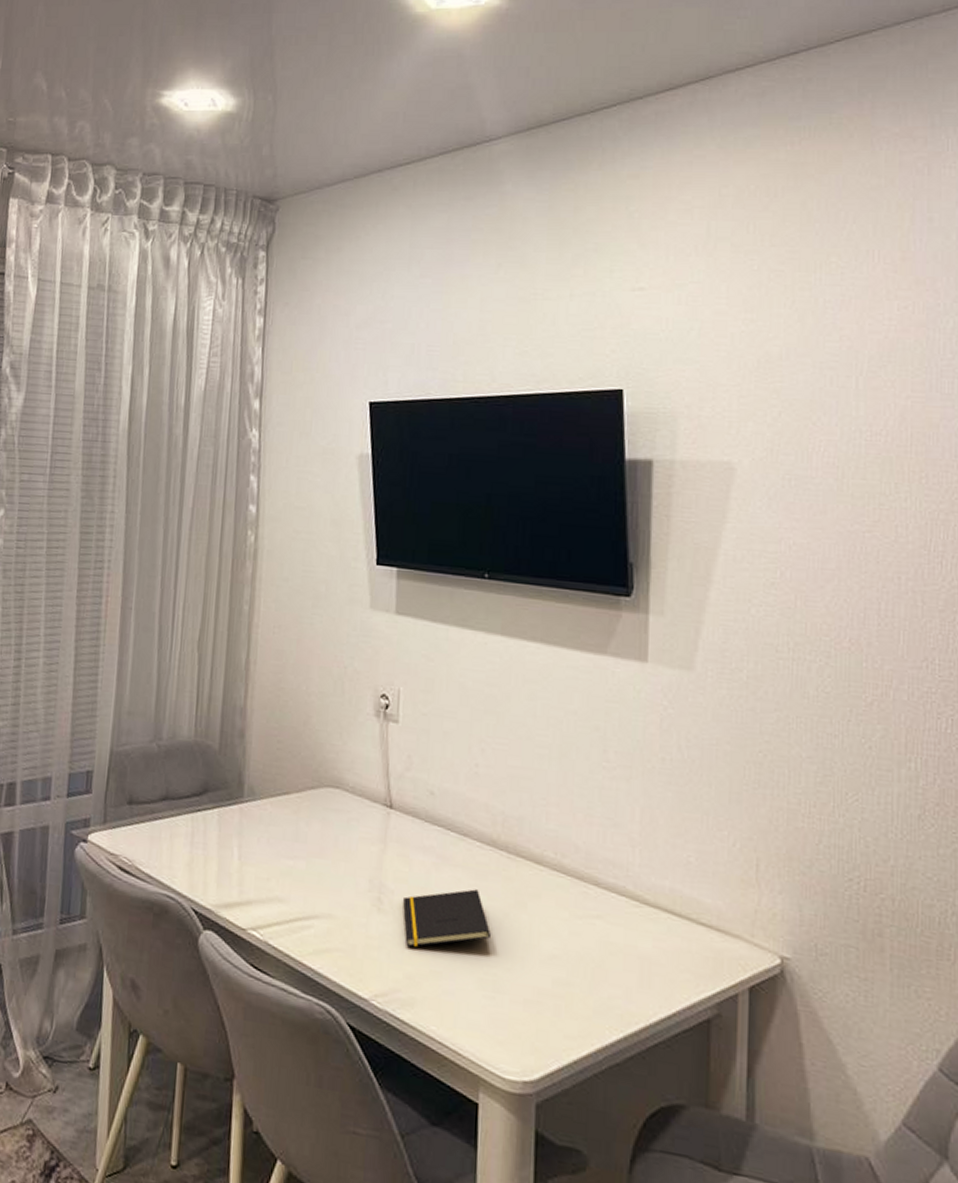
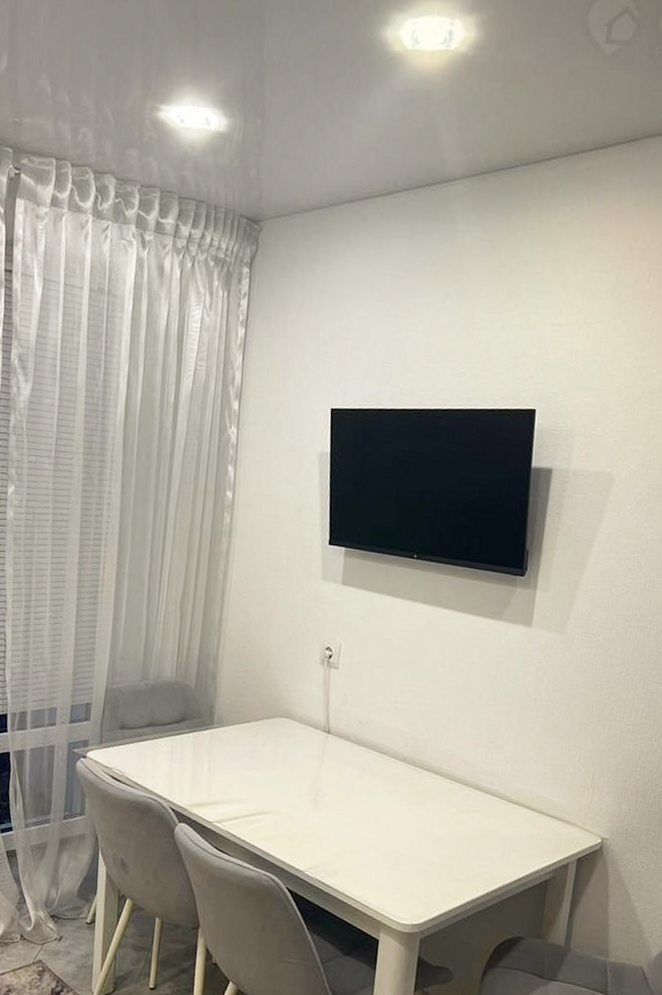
notepad: present [403,889,490,948] -> none [333,792,397,834]

